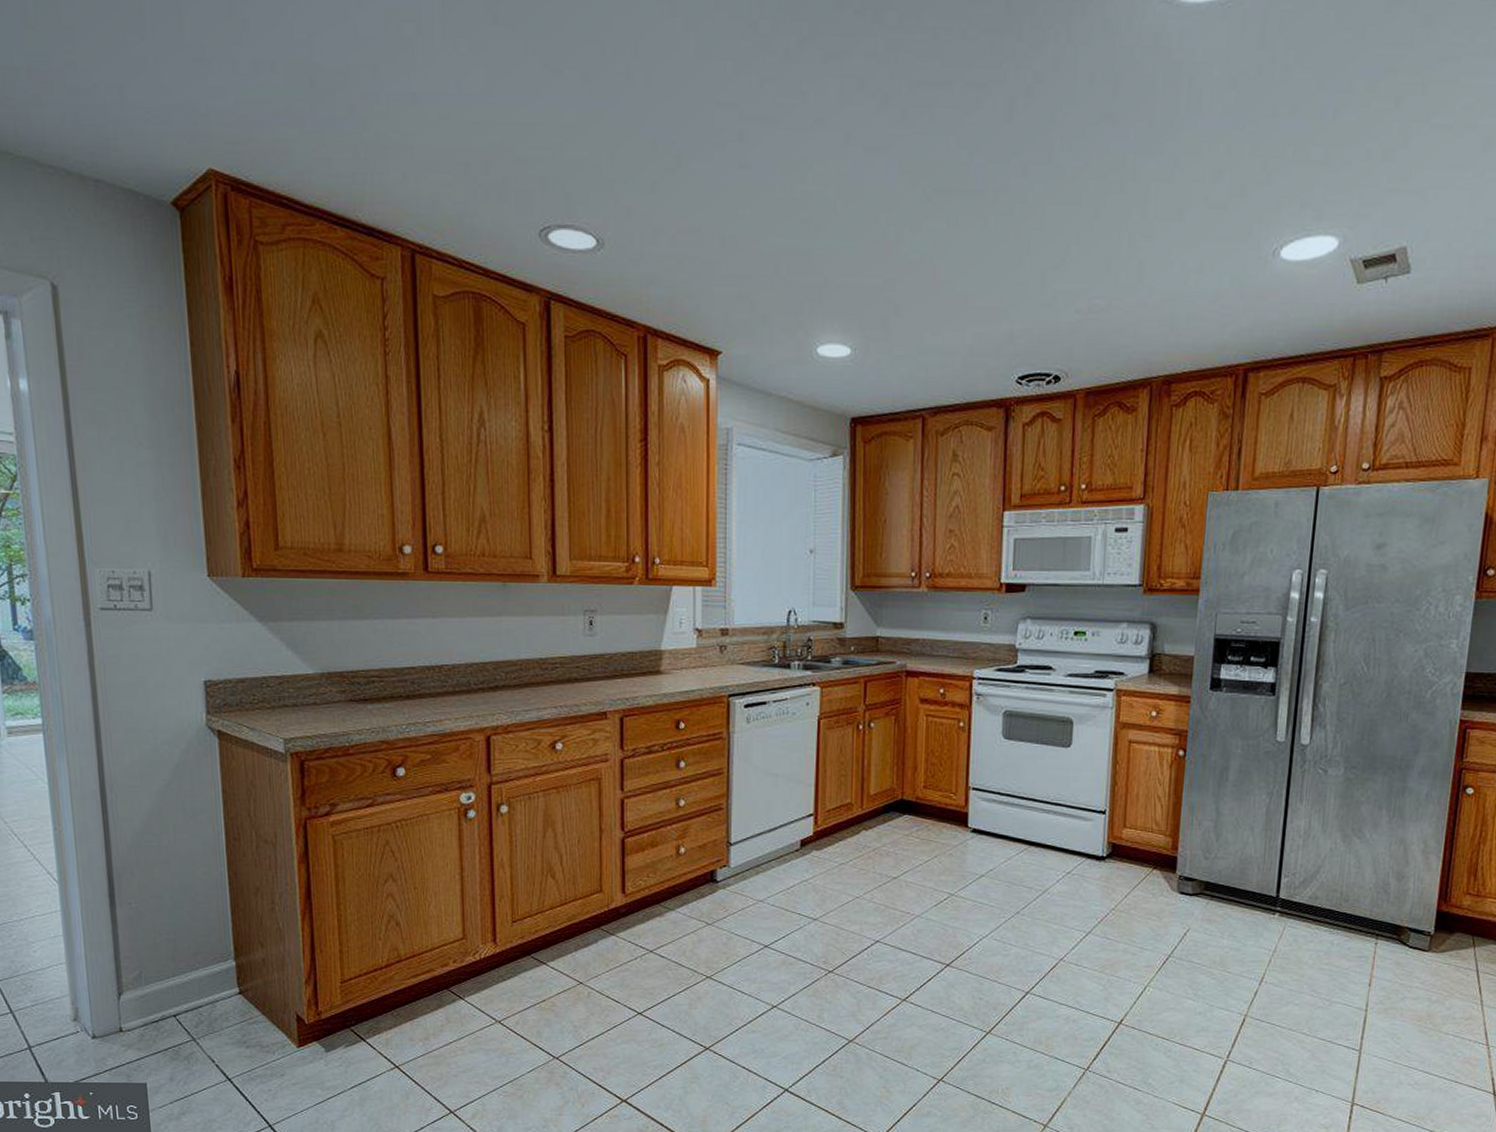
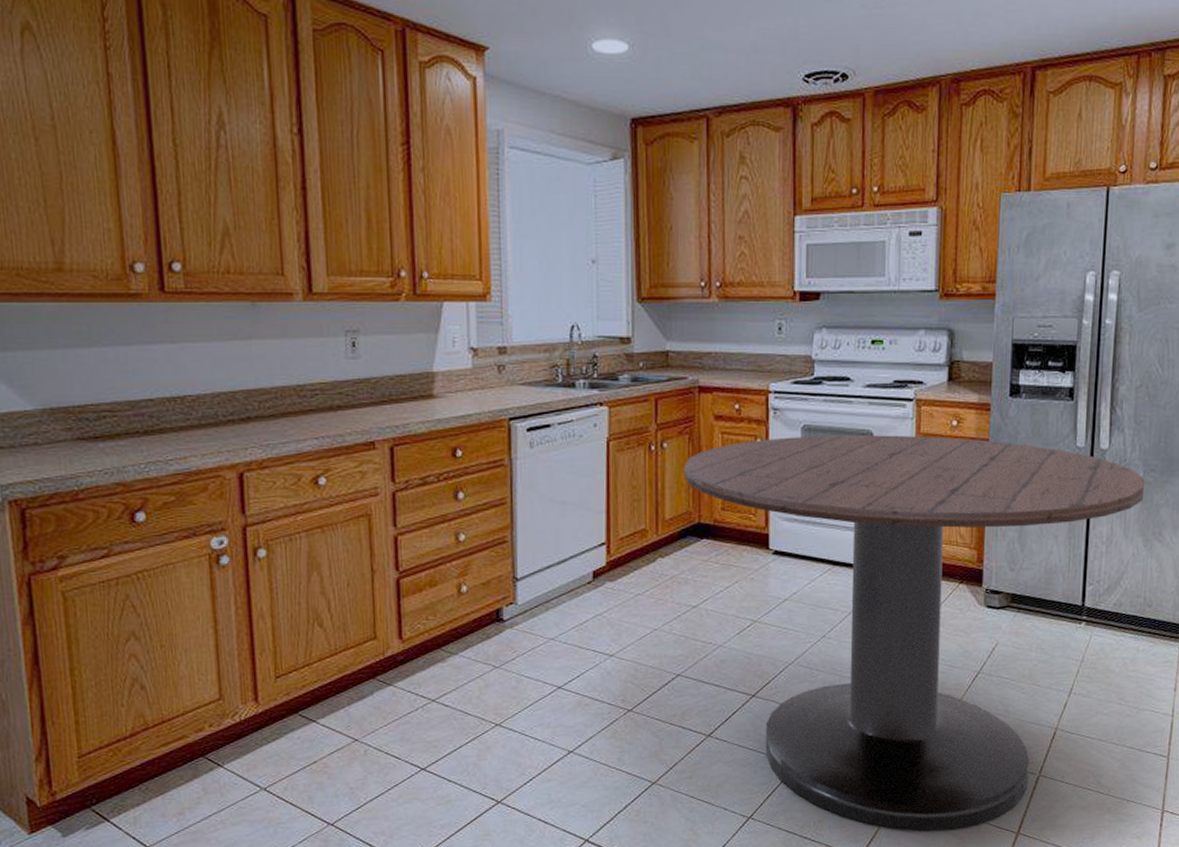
dining table: none [889,721,1346,1105] -> present [684,435,1145,830]

